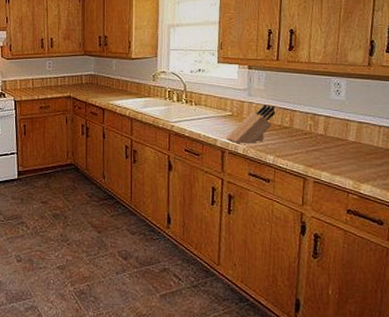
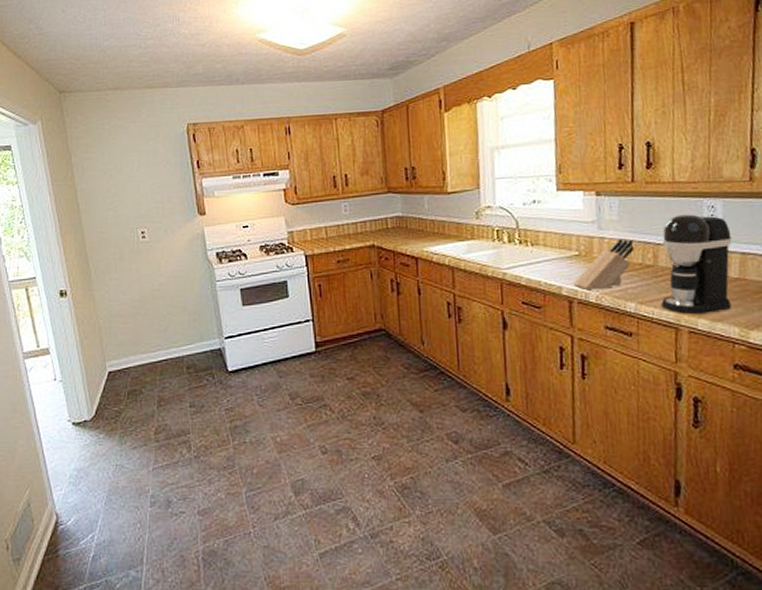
coffee maker: none [294,88,352,168] -> present [661,214,732,314]

